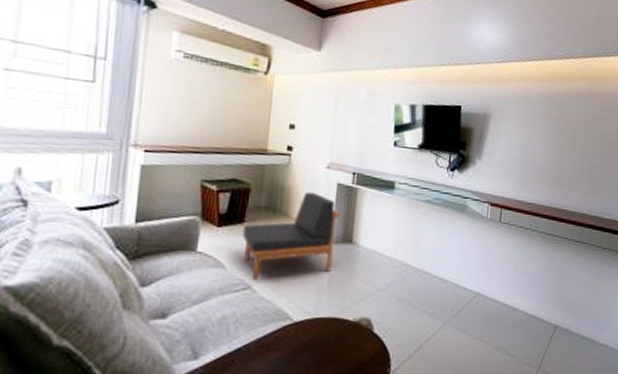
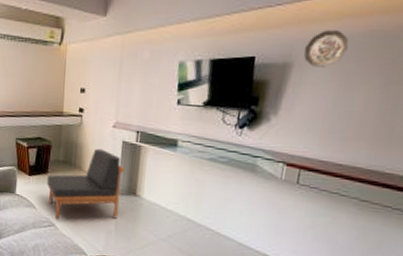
decorative plate: none [498,89,529,120] -> present [303,30,349,67]

